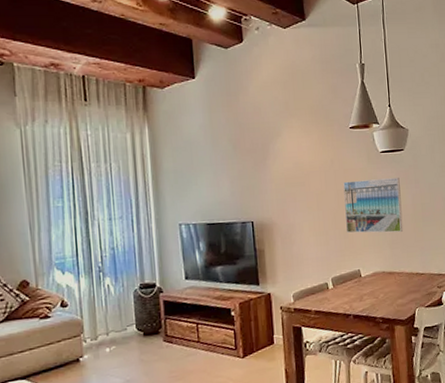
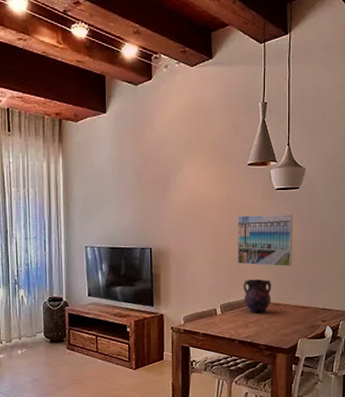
vase: none [354,247,385,285] -> present [243,278,271,313]

